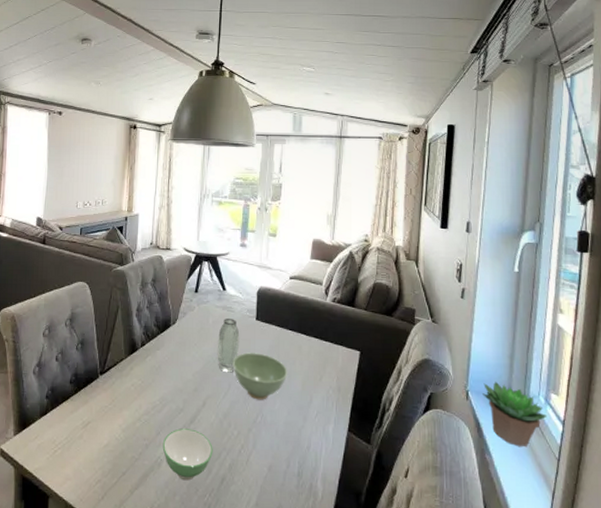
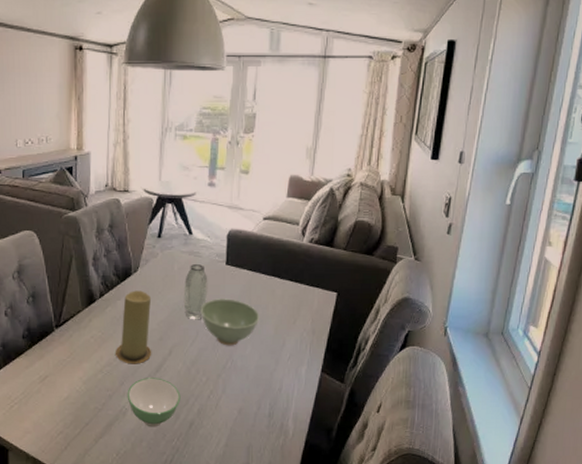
candle: none [154,341,188,414] -> present [116,290,152,364]
succulent plant: present [483,381,547,447] -> none [461,316,523,379]

